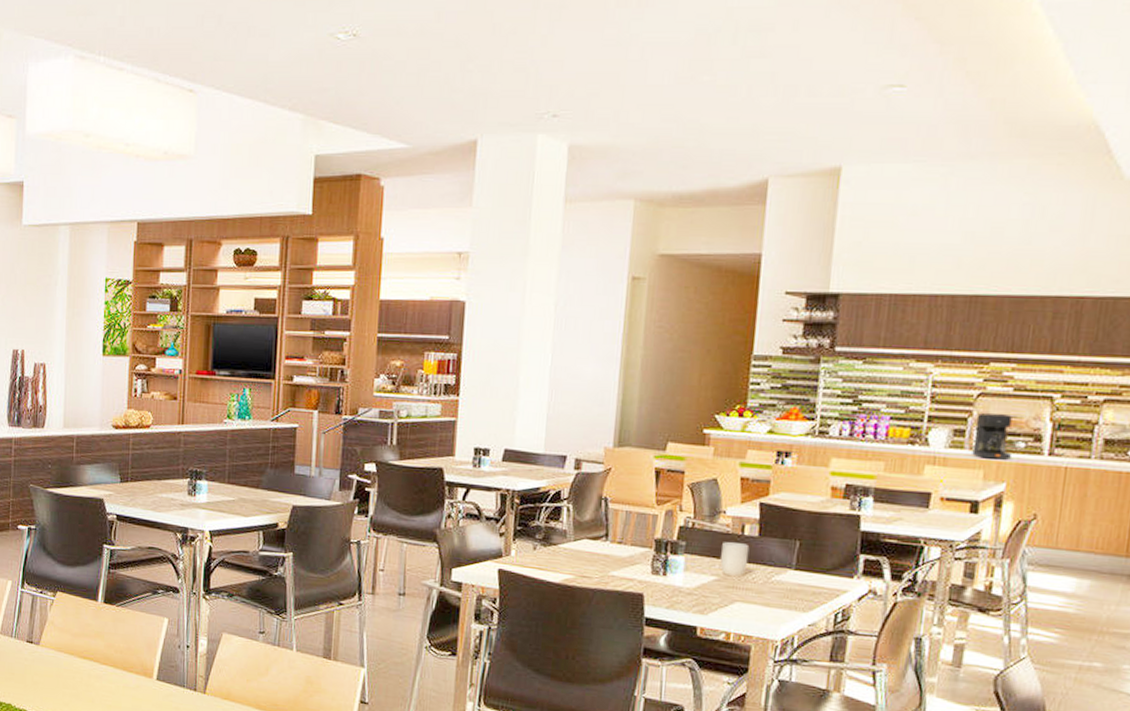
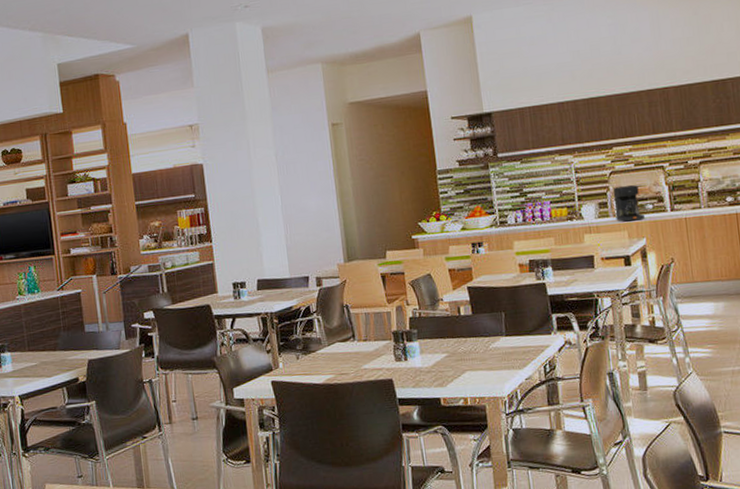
cup: present [719,542,750,578] -> none [445,322,469,352]

